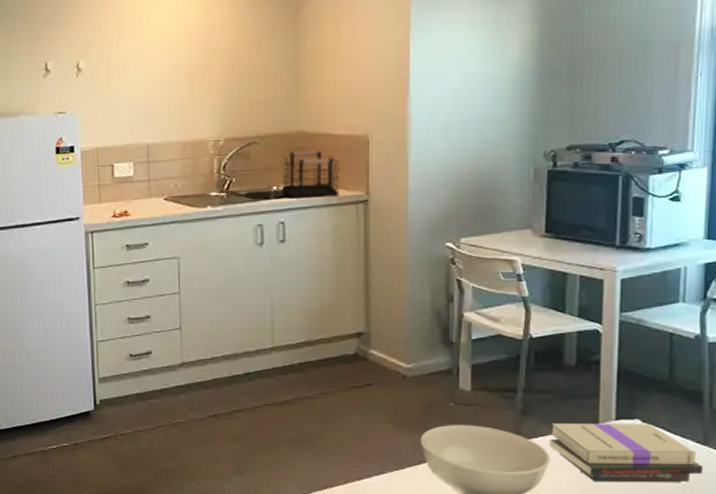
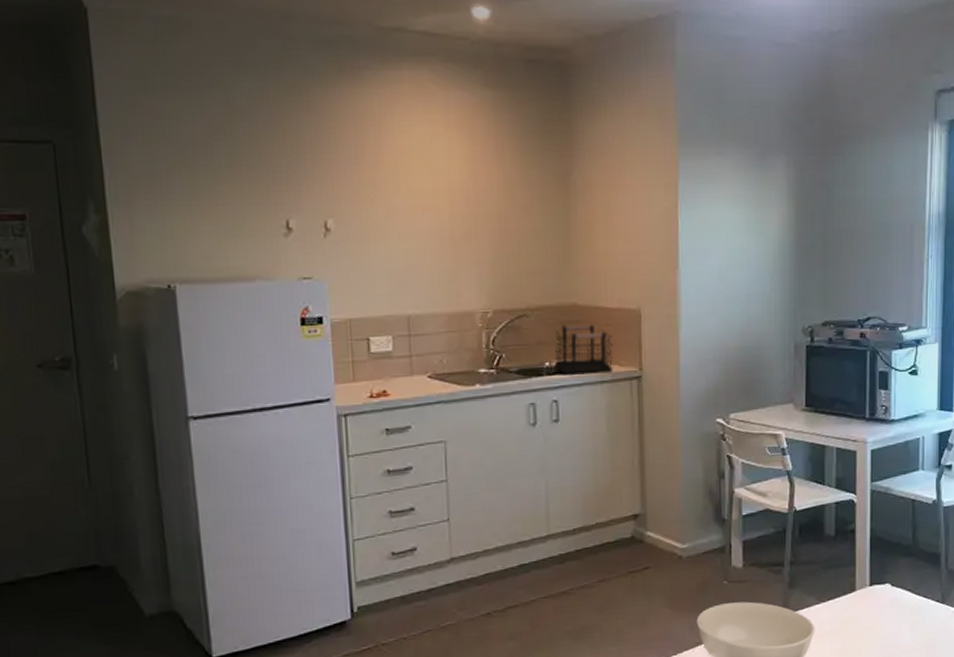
books: present [549,423,704,483] -> none [814,587,943,648]

